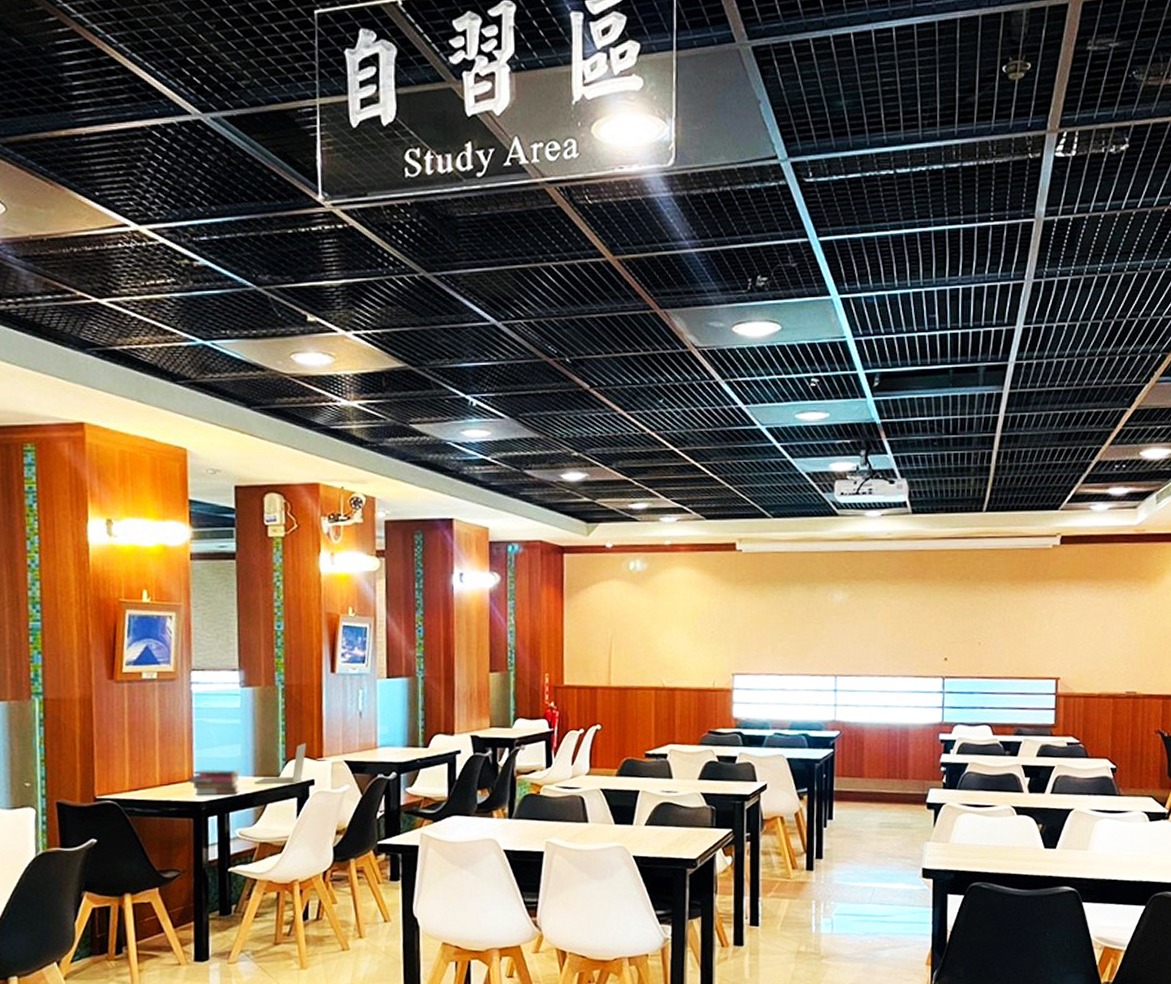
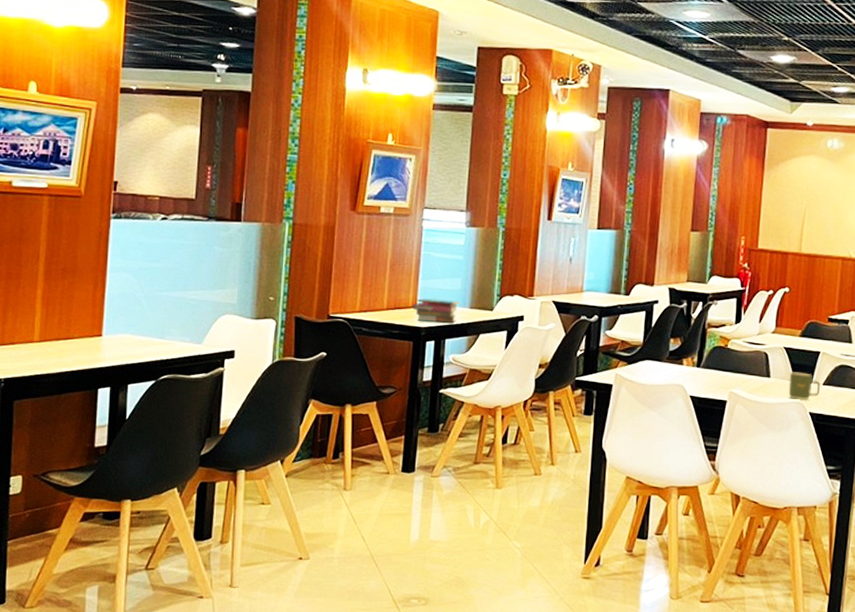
laptop: present [255,743,307,785] -> none [471,282,520,319]
mug: none [608,814,642,844] -> present [788,372,820,401]

